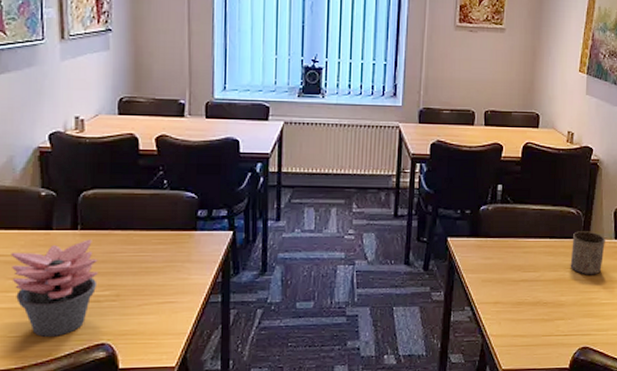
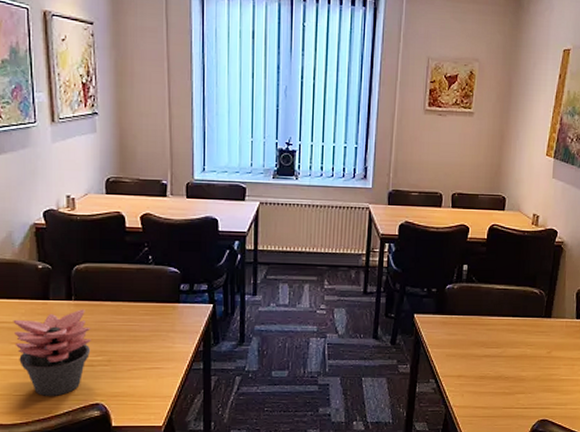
cup: present [570,231,605,275] -> none [531,310,567,353]

